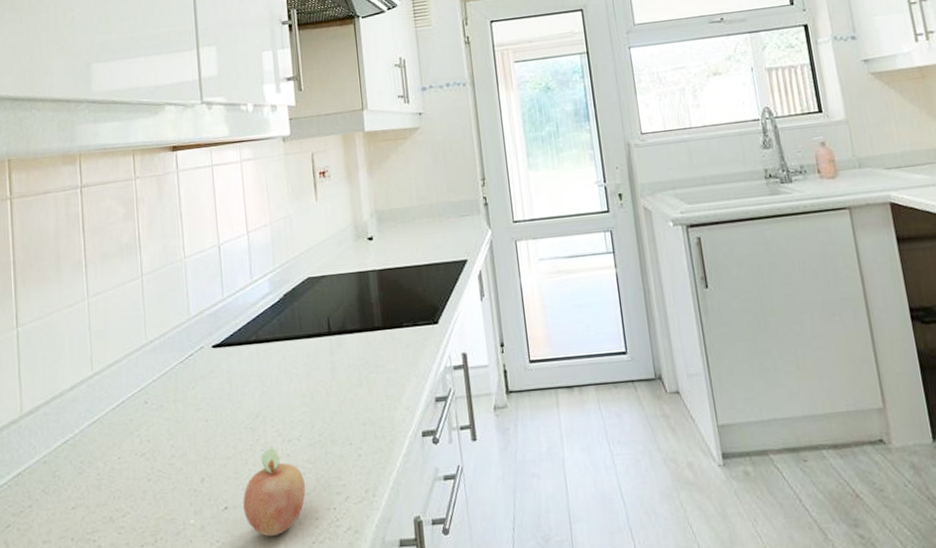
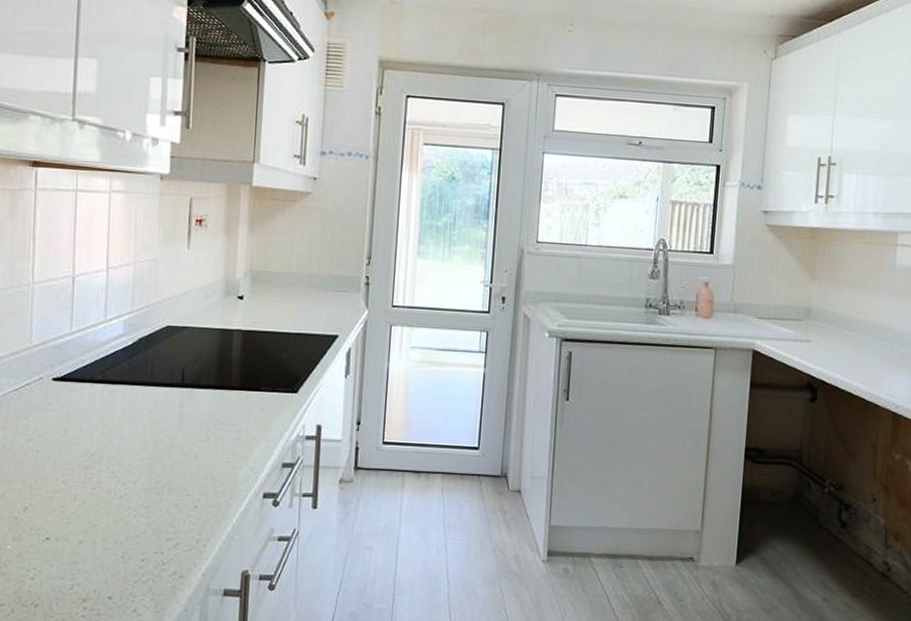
fruit: present [243,445,306,537] -> none [66,485,135,572]

